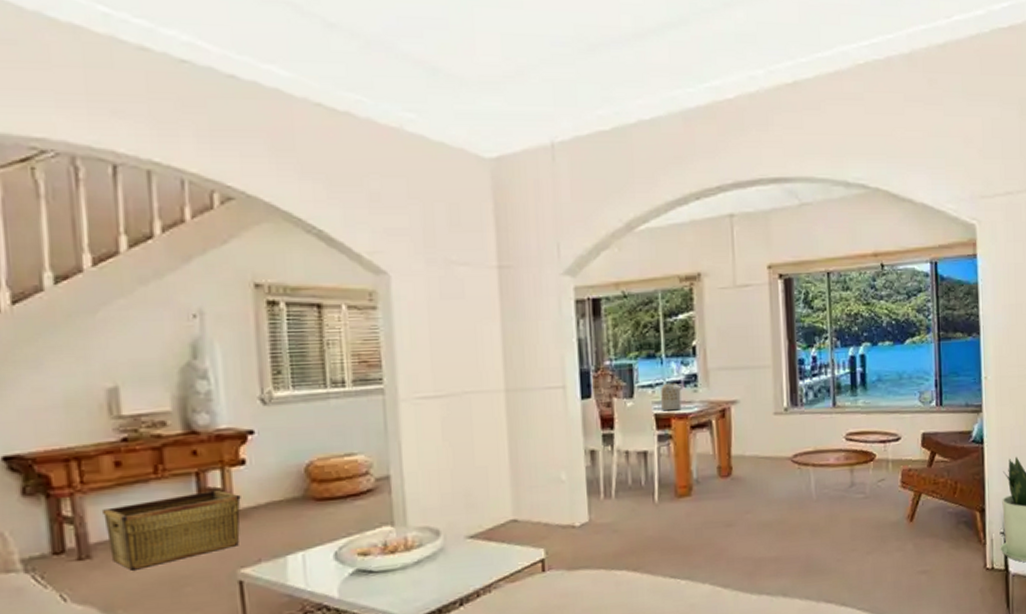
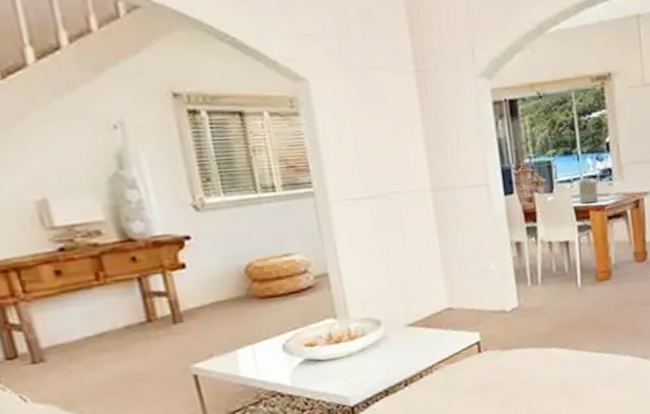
hamper: present [101,489,241,571] -> none [48,292,189,371]

